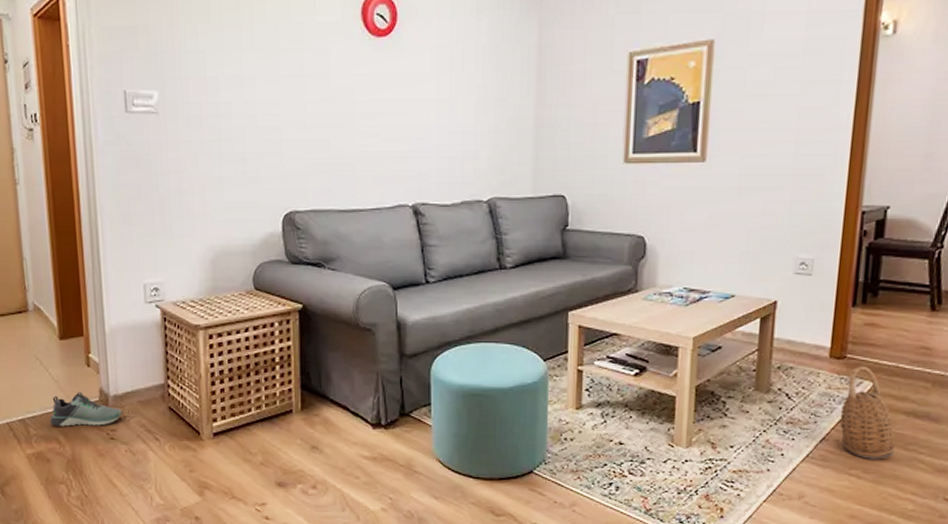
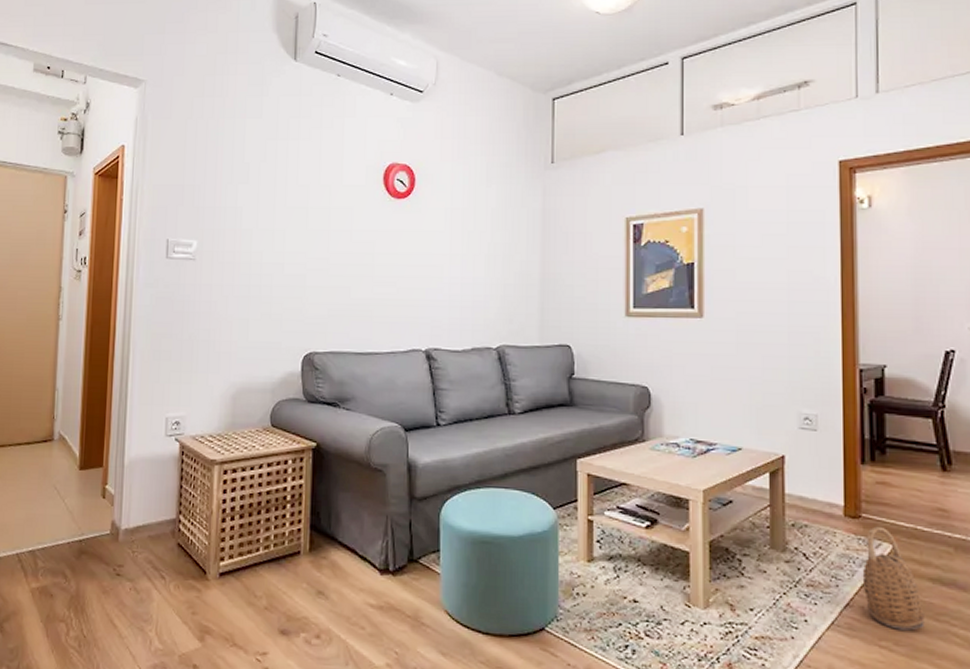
athletic shoe: present [50,392,123,427] -> none [59,524,132,561]

